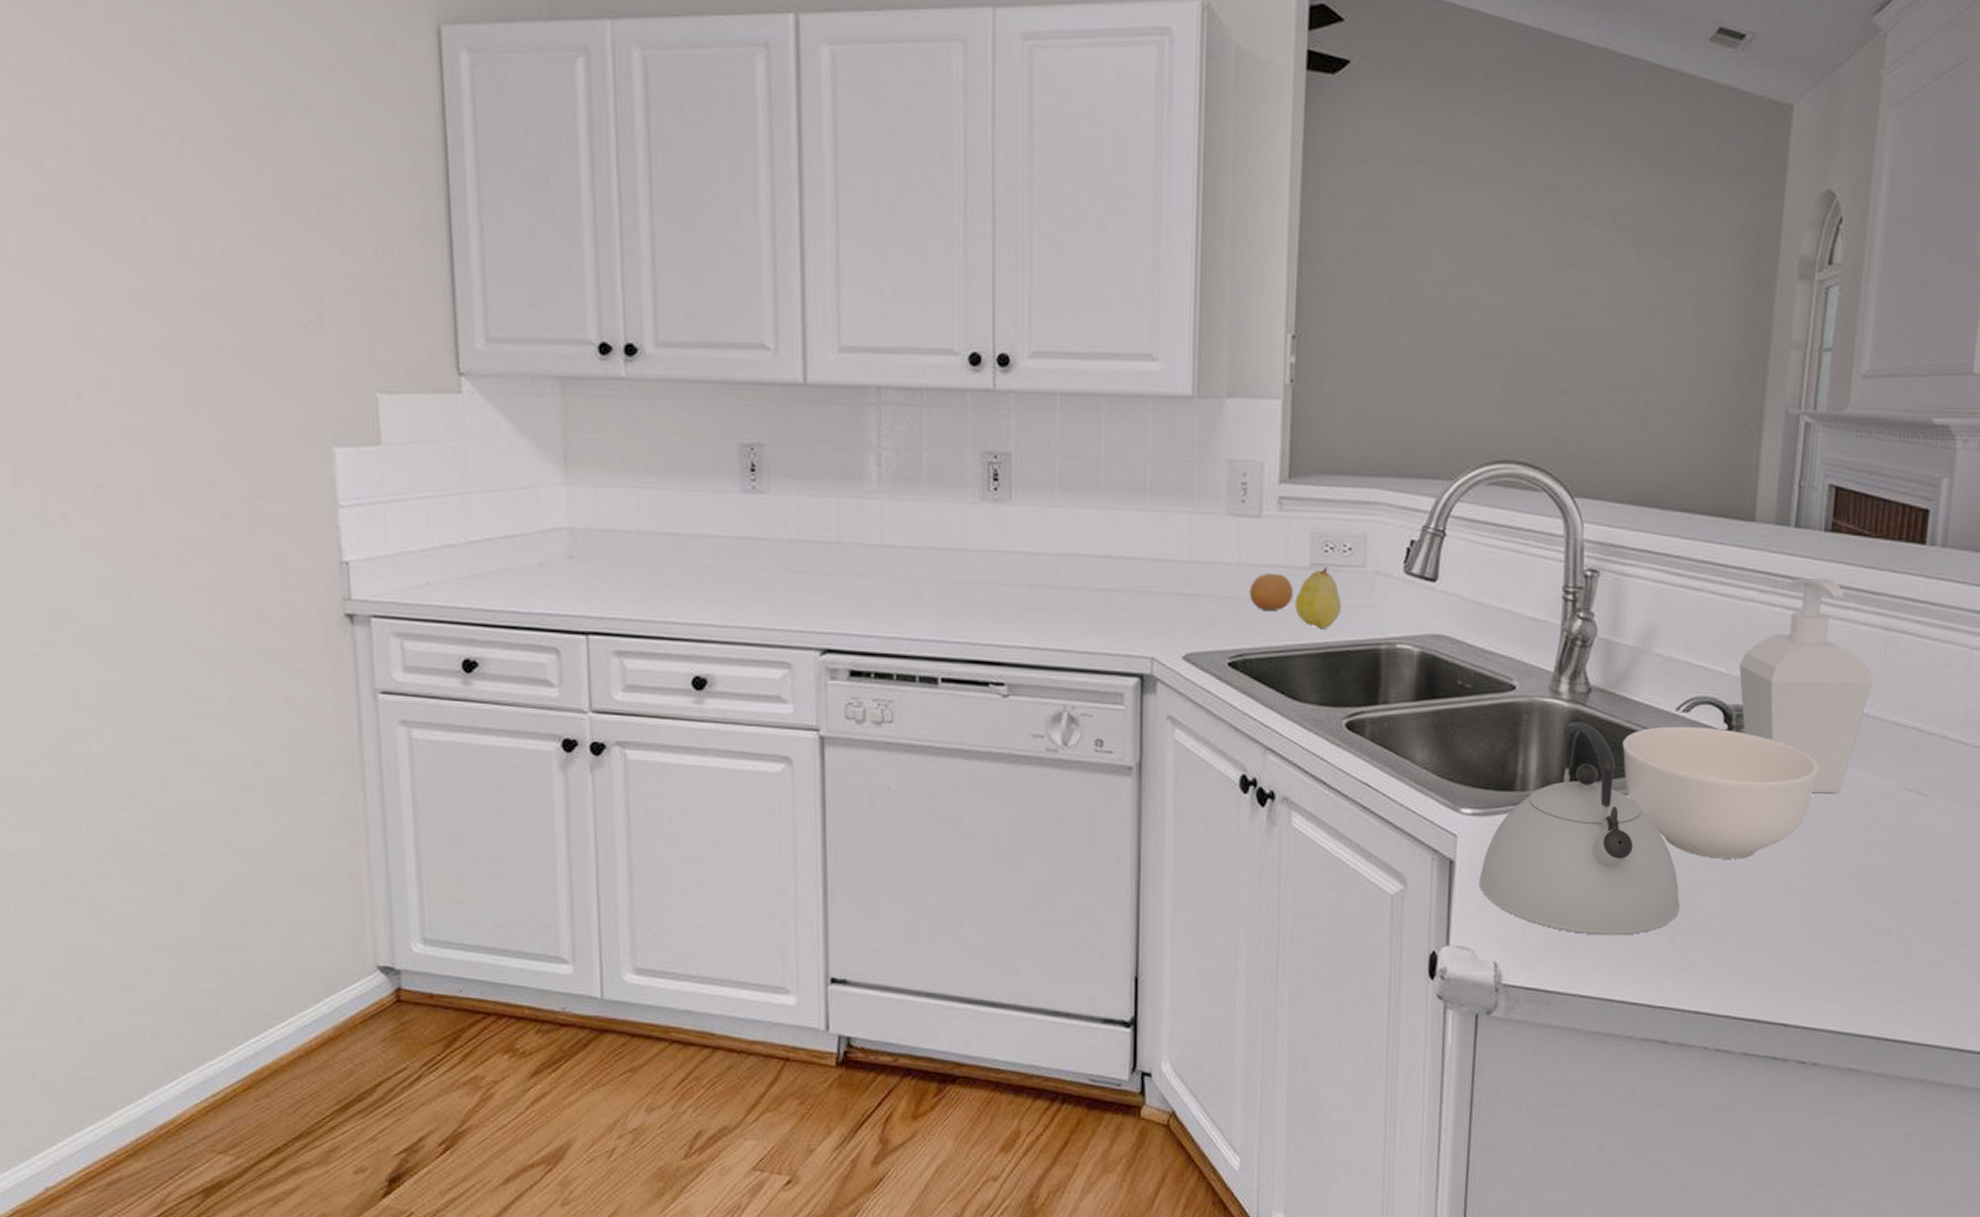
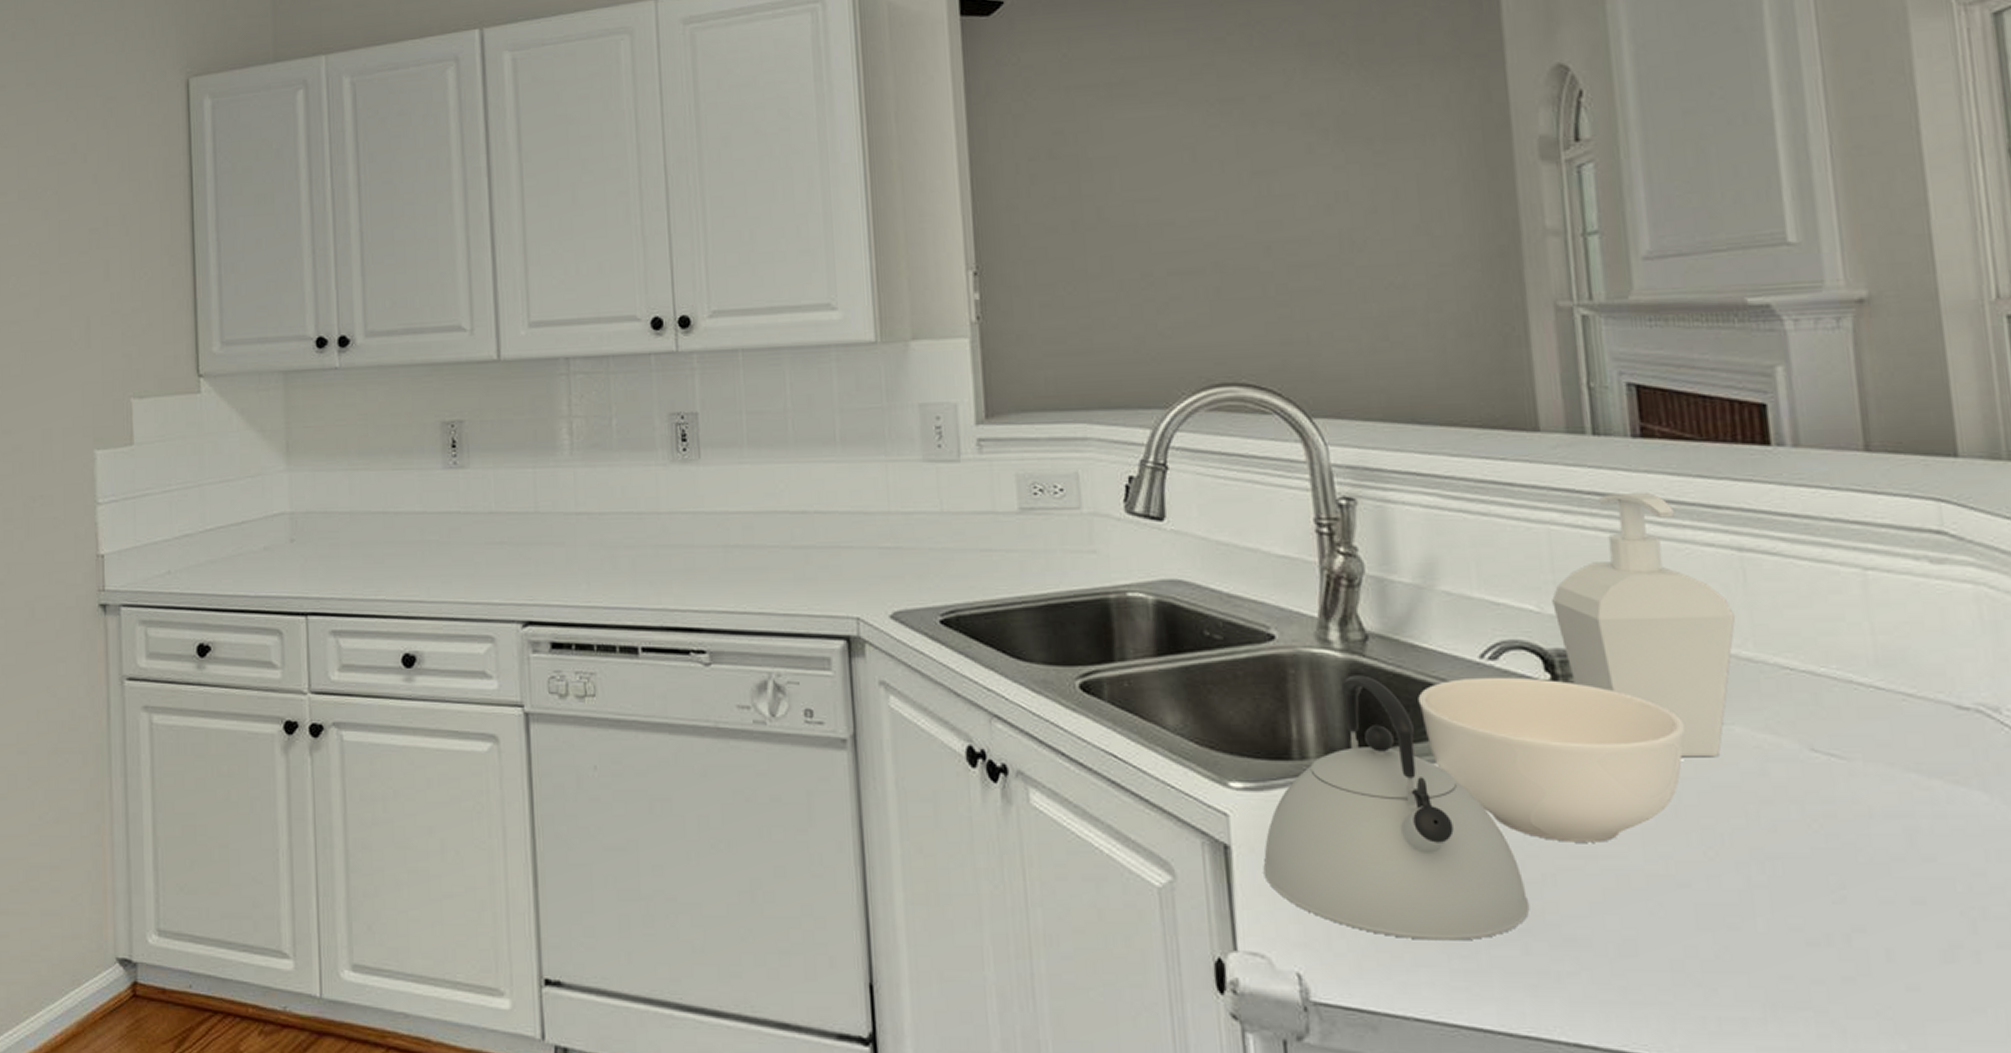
fruit: present [1249,572,1294,612] -> none [955,520,1005,562]
fruit: present [1295,566,1341,629] -> none [1007,510,1059,578]

